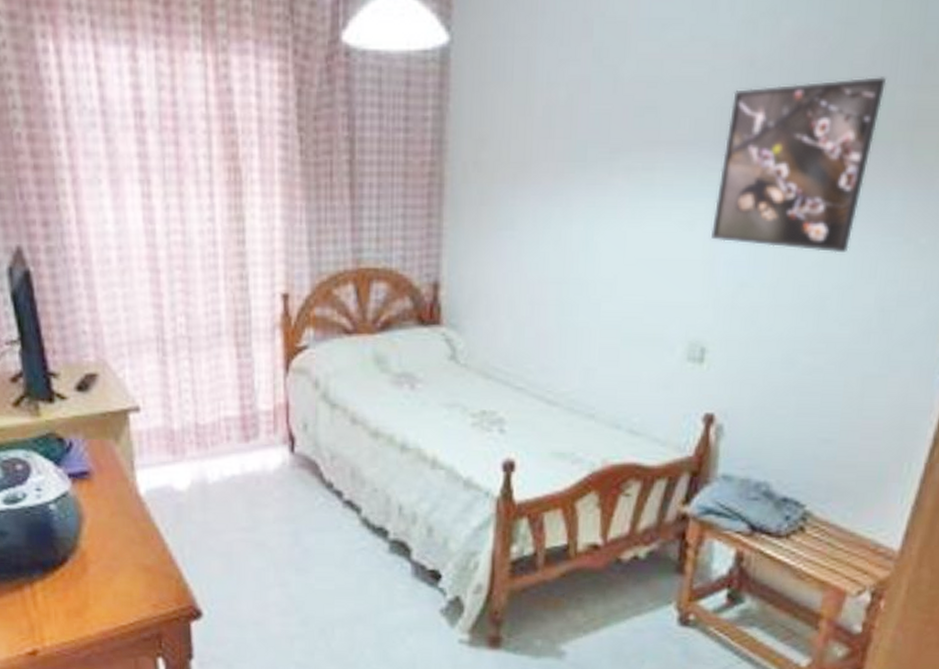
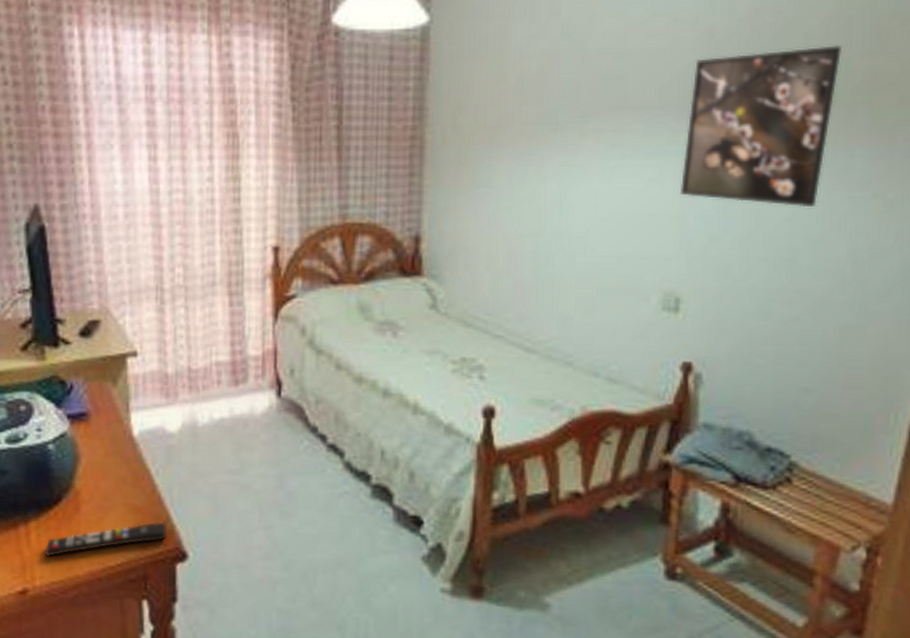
remote control: none [53,580,180,618] -> present [45,521,168,558]

